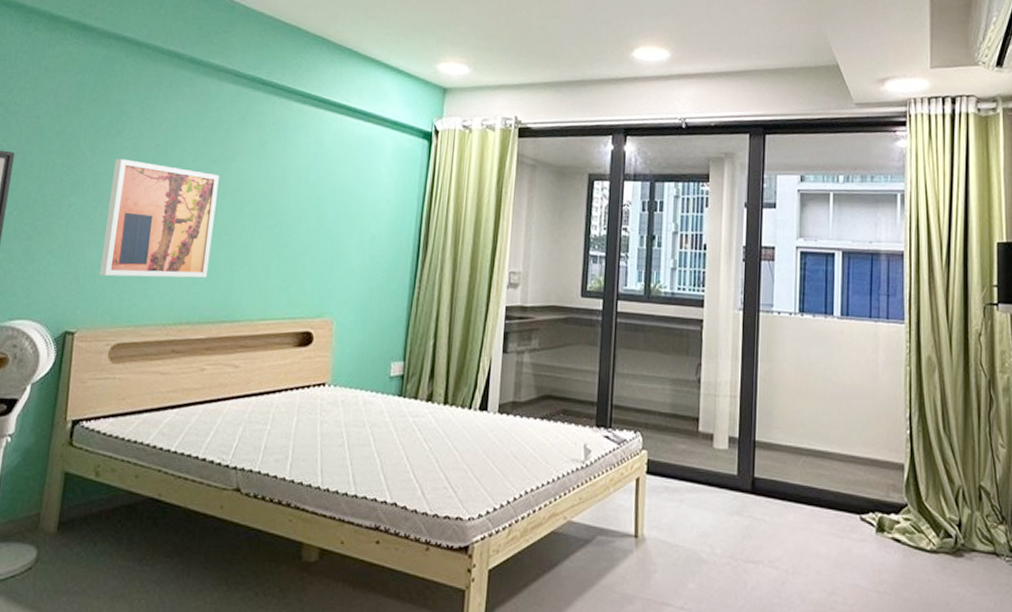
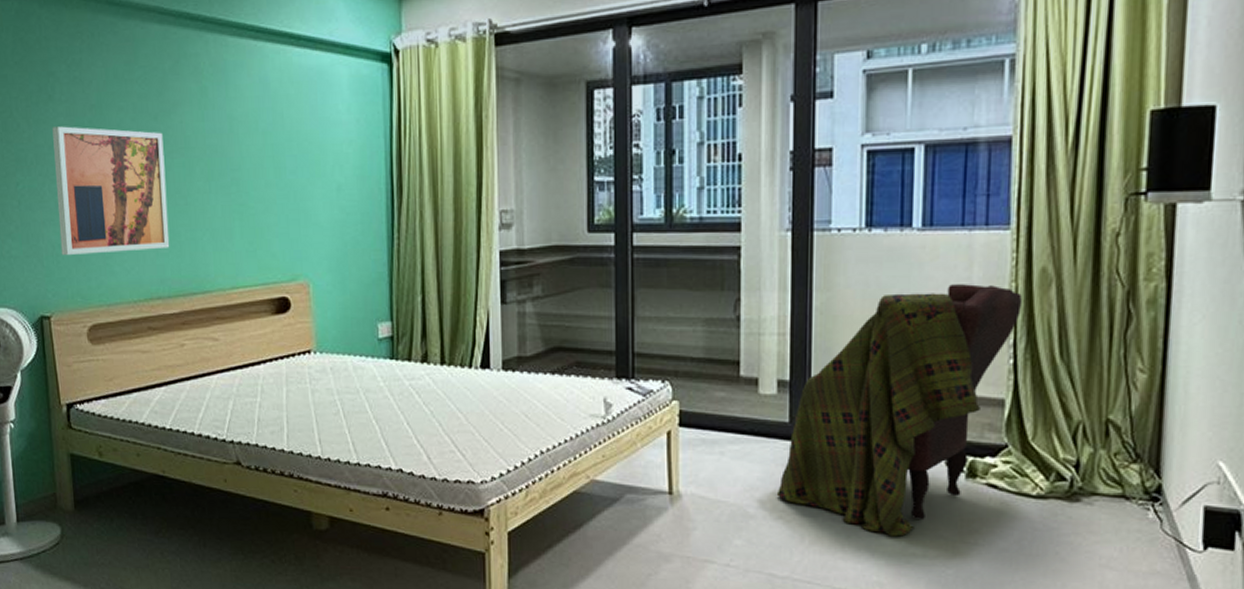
tartan: none [725,364,915,585] -> present [776,284,1023,537]

